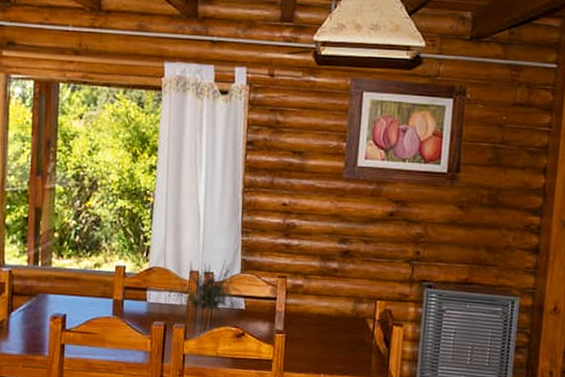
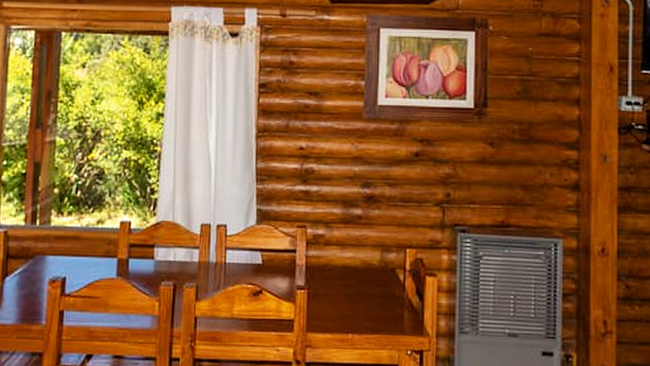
plant: present [162,260,246,323] -> none [171,210,263,279]

